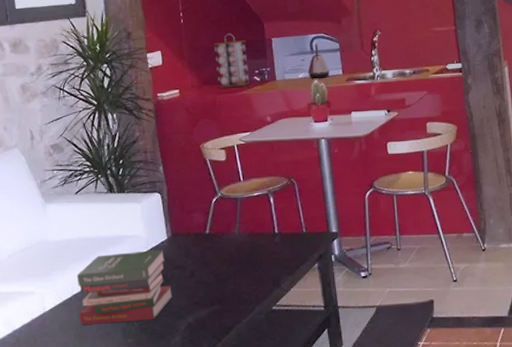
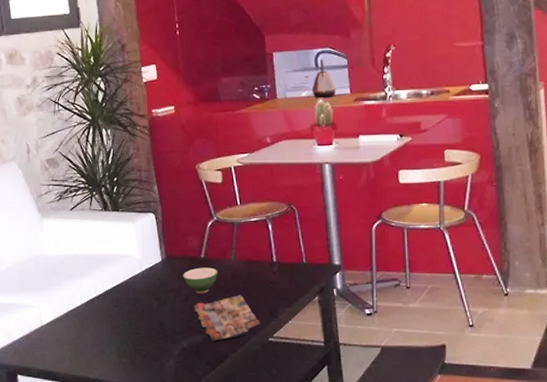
books: present [77,249,173,325] -> none [72,271,167,342]
bowl: none [187,242,223,269] -> present [182,267,218,294]
magazine: none [200,266,265,314] -> present [194,294,261,342]
spice rack: present [213,33,250,89] -> none [210,46,249,107]

